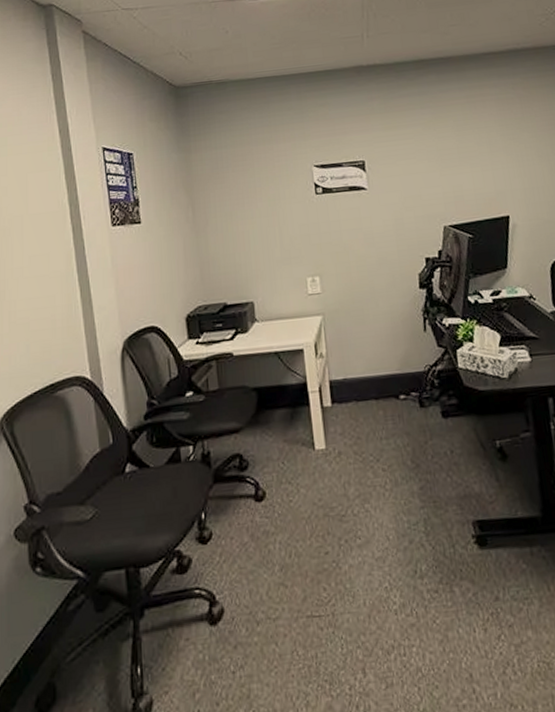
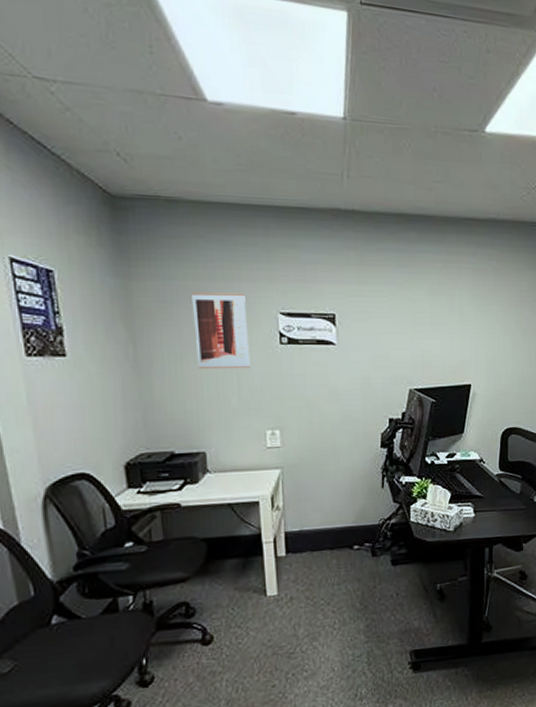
wall art: none [238,152,290,224] -> present [192,292,251,370]

